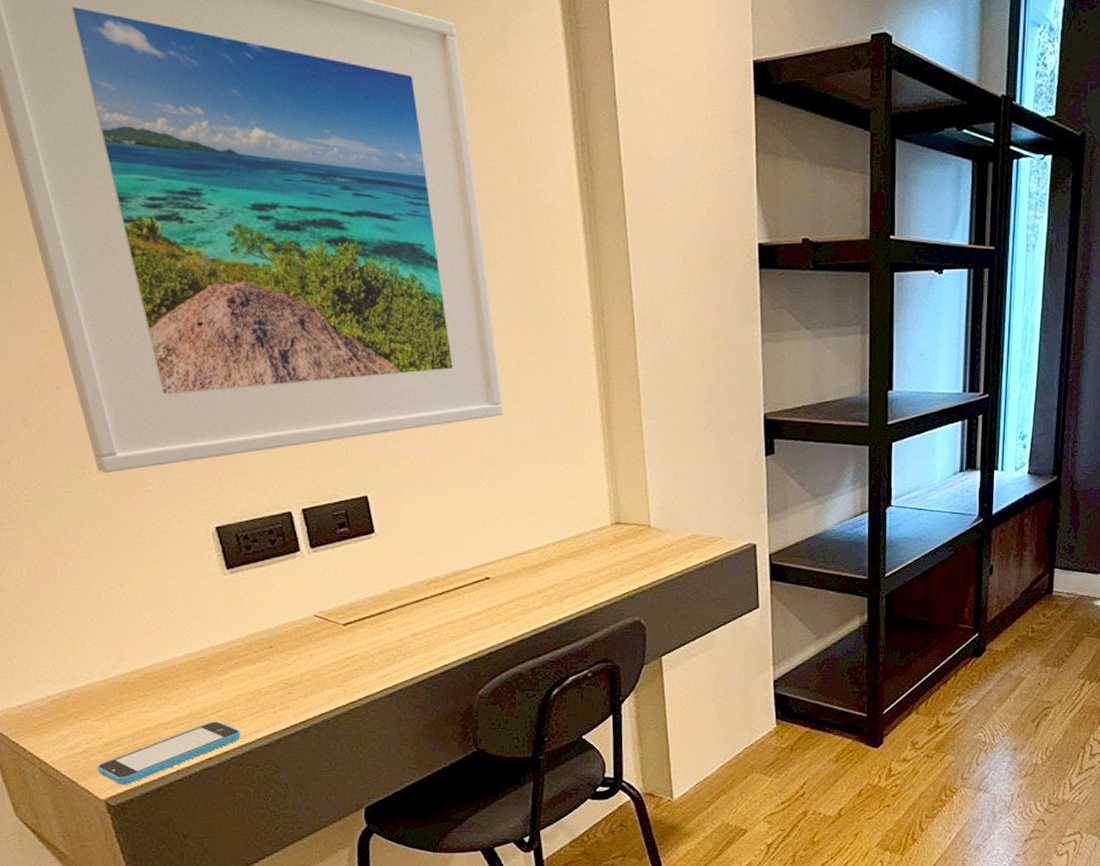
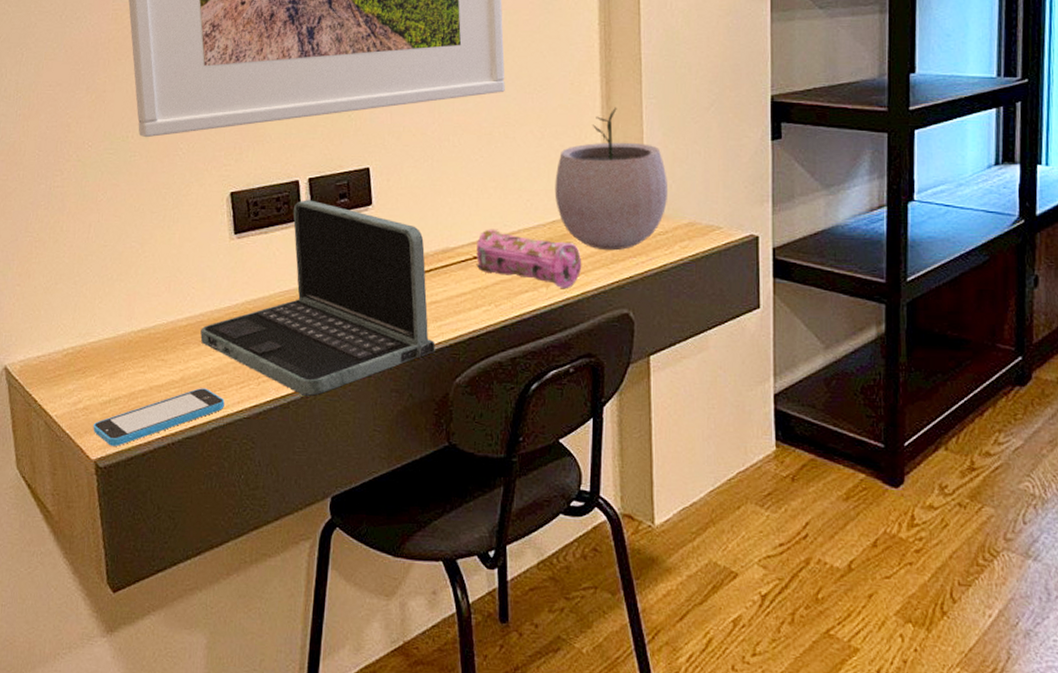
laptop: none [203,530,455,719] -> present [200,200,436,396]
pencil case: none [487,550,593,602] -> present [476,229,582,288]
plant pot: none [561,428,672,565] -> present [554,107,669,251]

